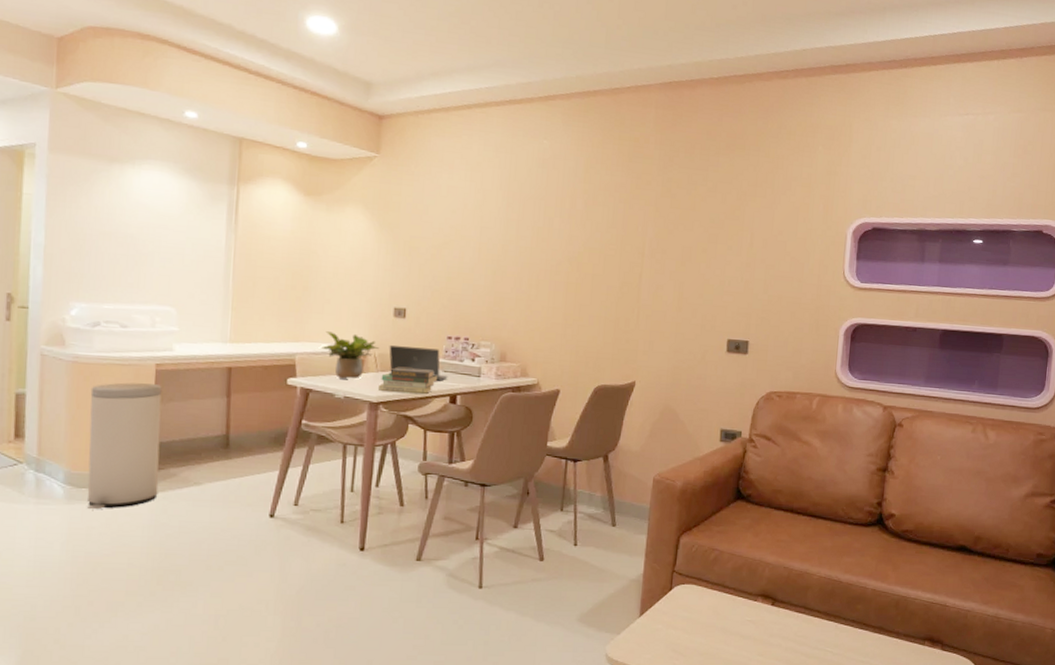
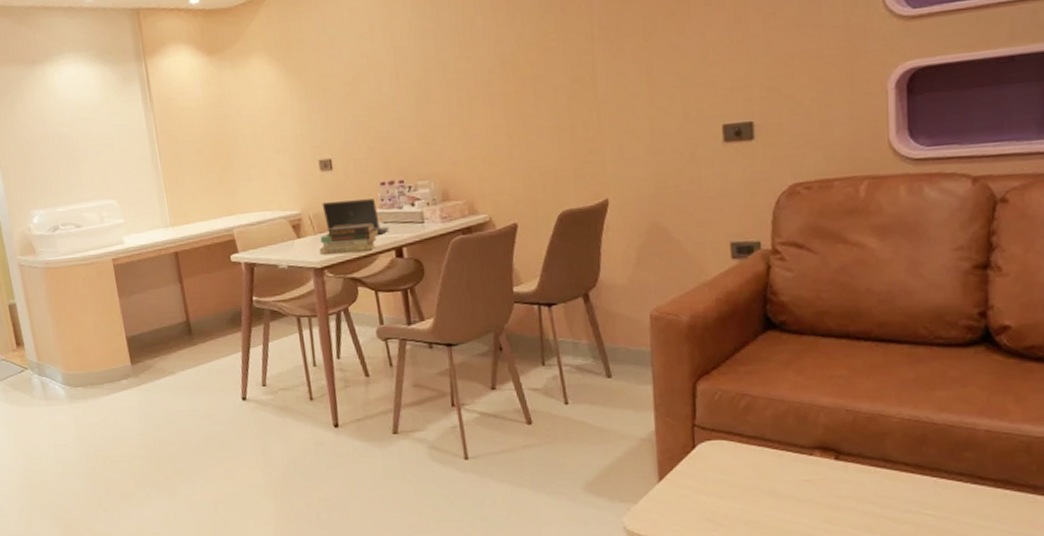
pedal bin: present [87,382,162,510] -> none [65,279,141,407]
potted plant: present [320,331,379,379] -> none [254,196,312,247]

